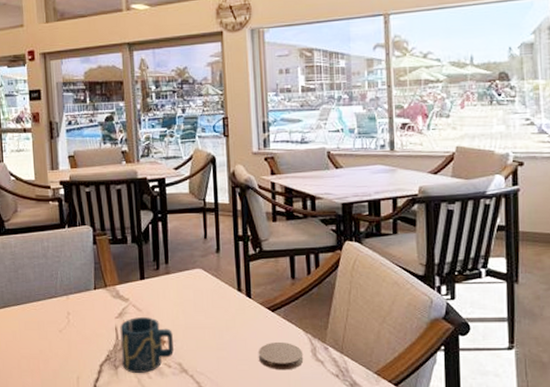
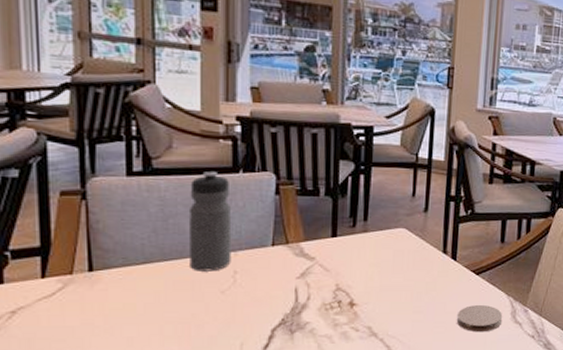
water bottle: none [31,229,65,313] -> present [190,172,232,272]
cup: present [120,317,174,373] -> none [300,278,364,338]

